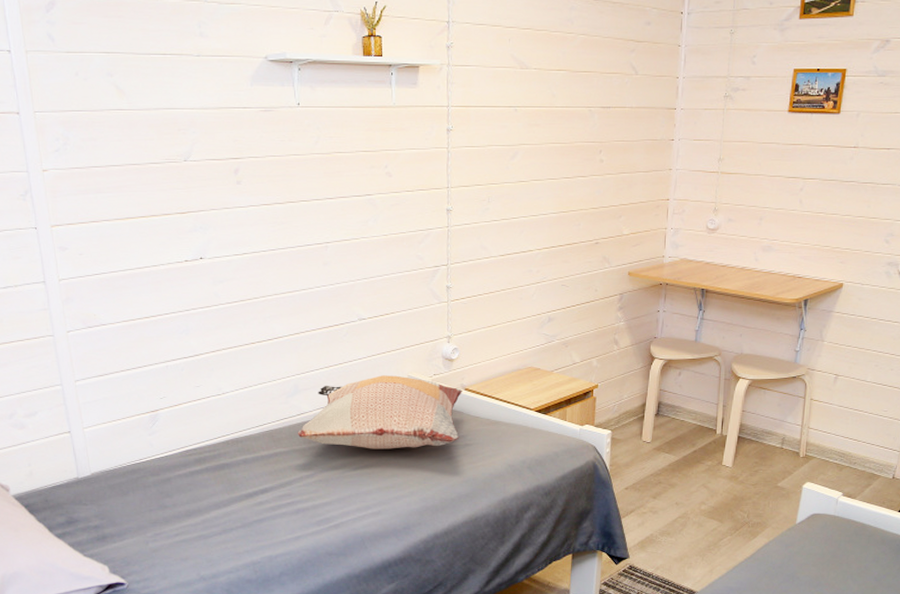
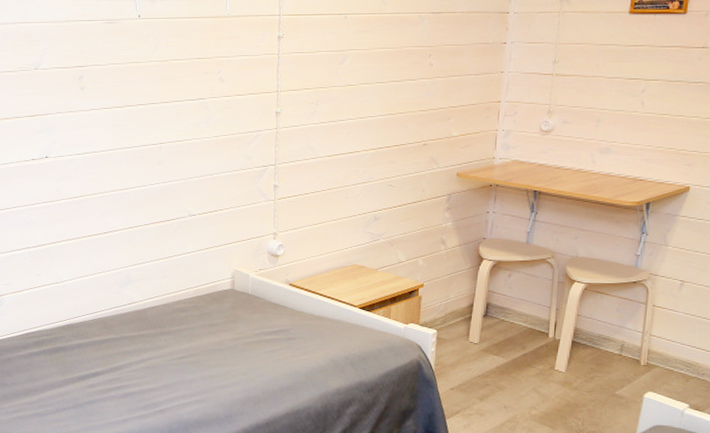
decorative pillow: present [297,375,462,449] -> none [128,269,287,340]

